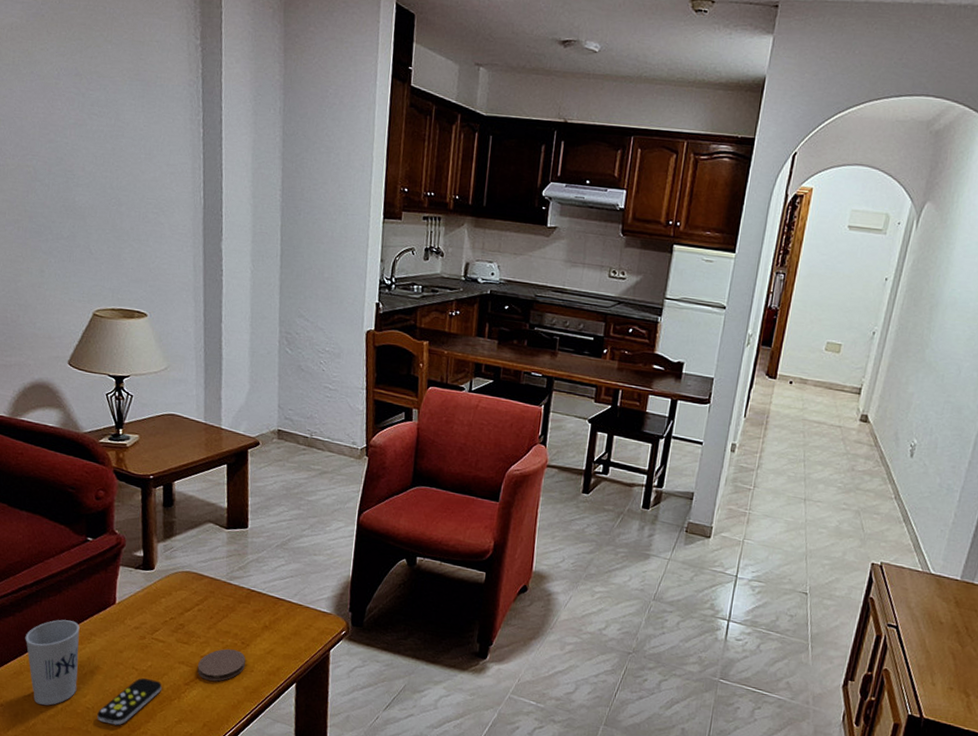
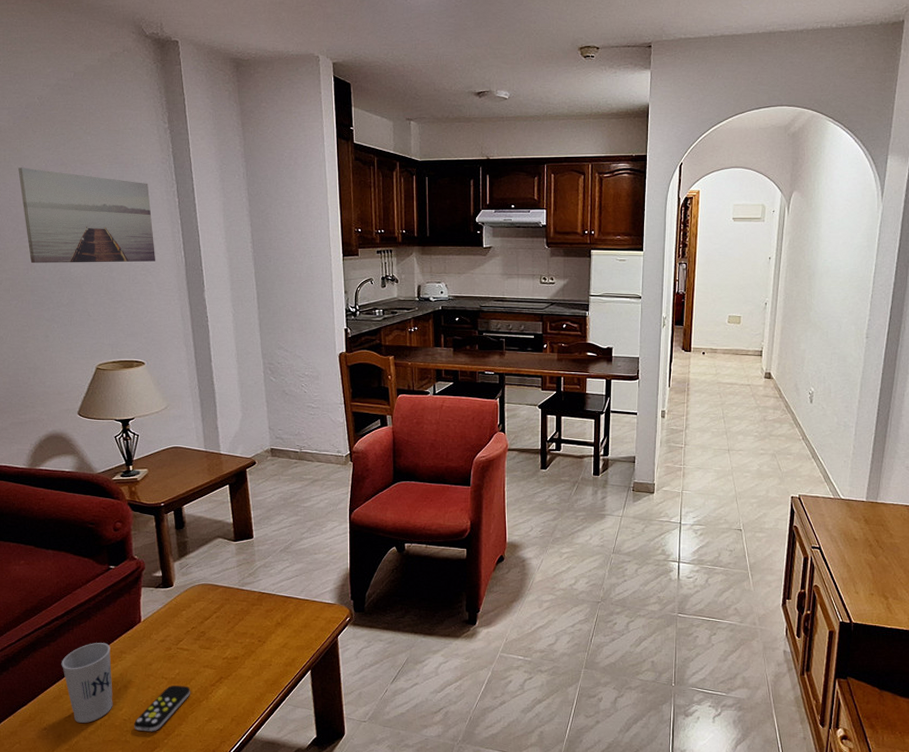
wall art: none [27,73,172,199] -> present [18,167,155,264]
coaster: present [197,648,246,682] -> none [221,648,263,679]

